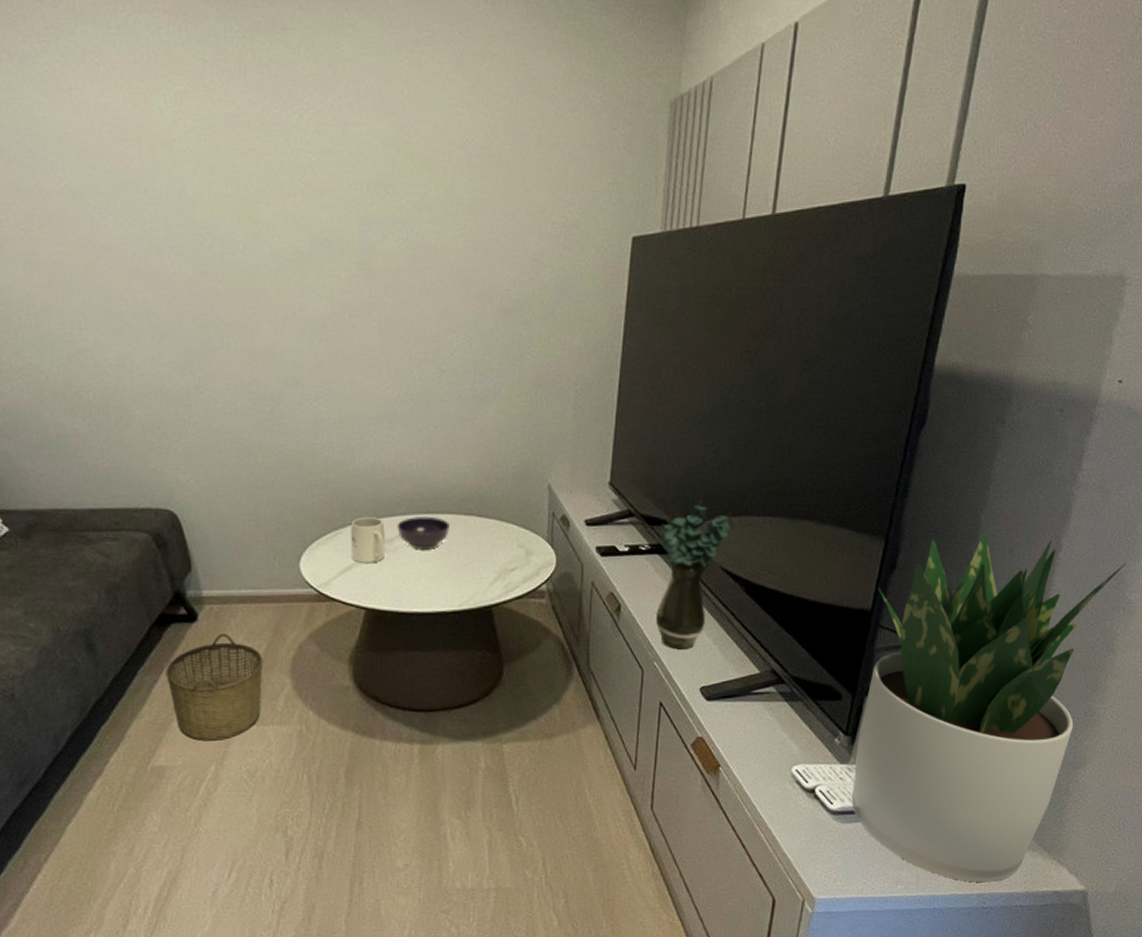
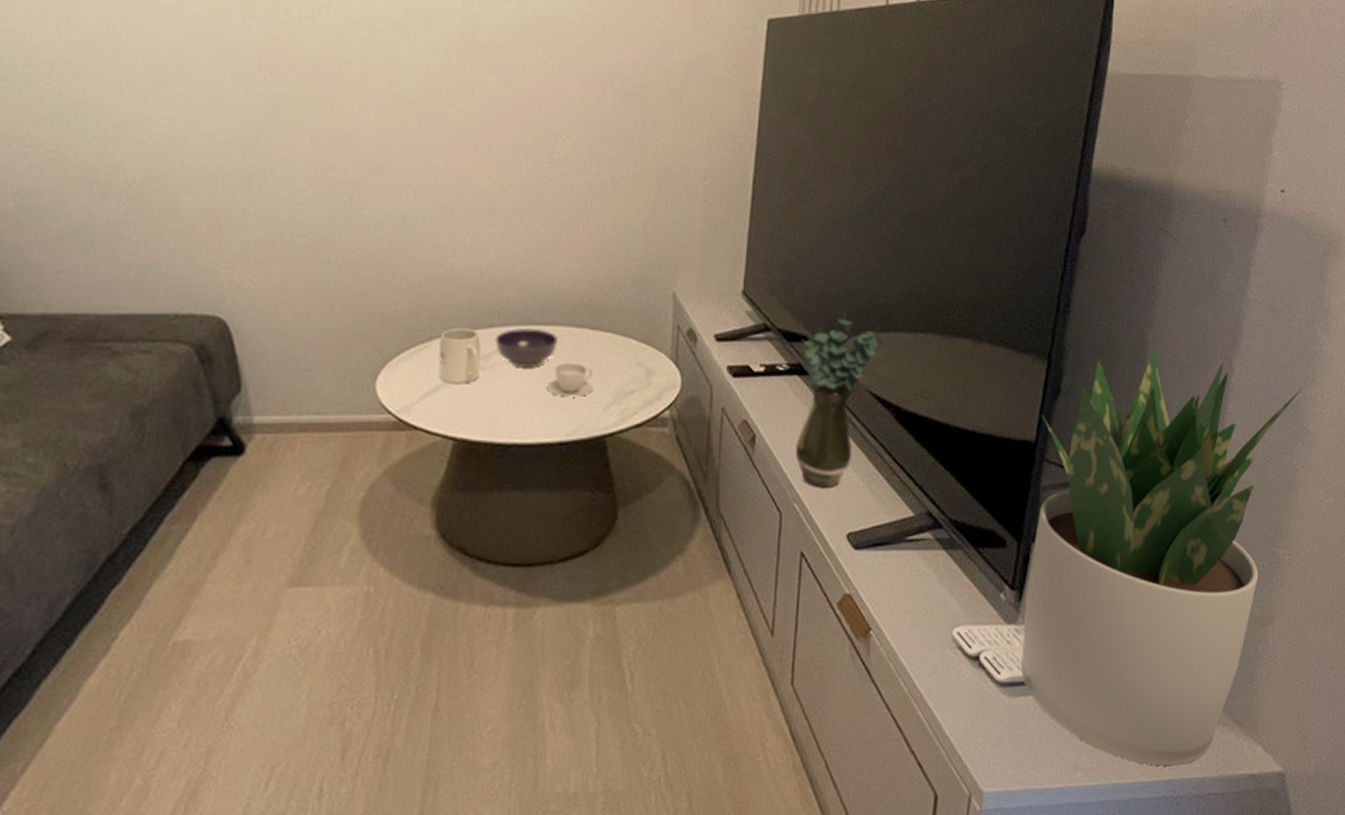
basket: present [166,633,264,741] -> none [200,470,325,608]
teacup: none [442,545,481,574] -> present [547,363,593,397]

